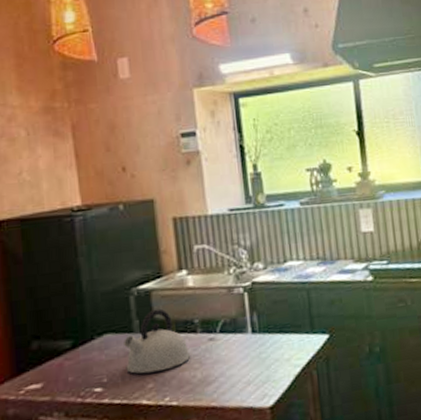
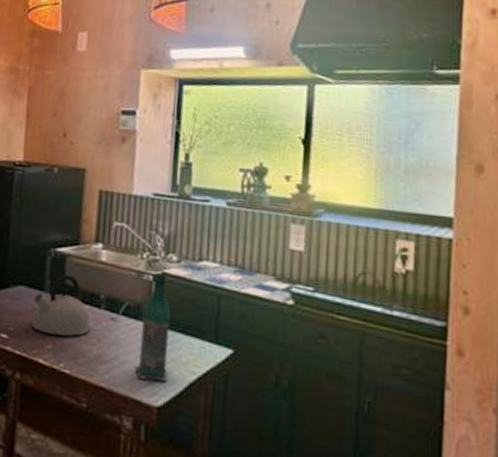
bottle: none [239,282,274,388] -> present [134,272,171,382]

